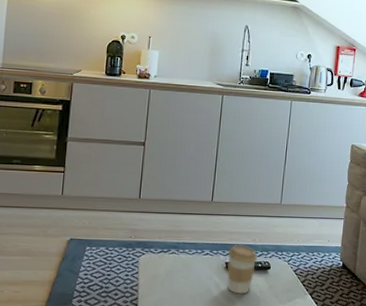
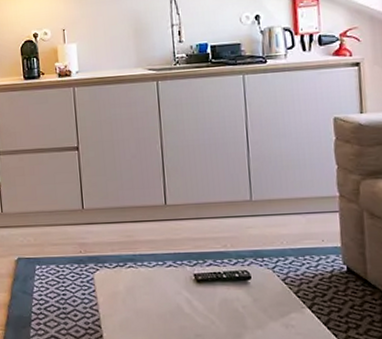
coffee cup: present [227,245,258,294] -> none [195,253,234,311]

